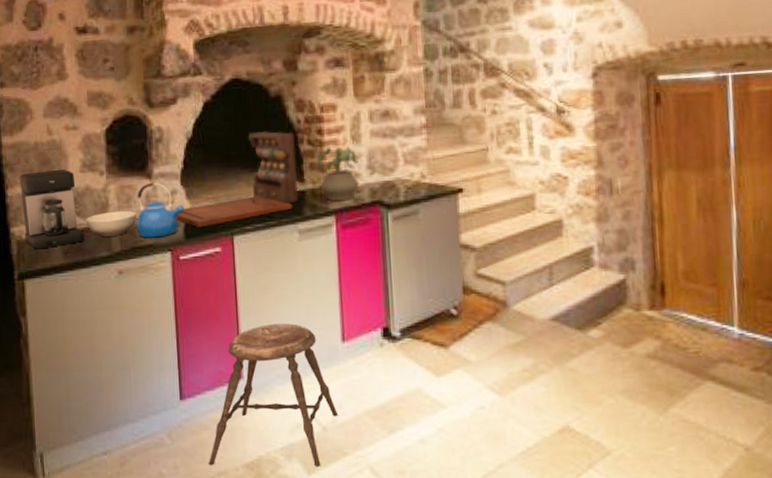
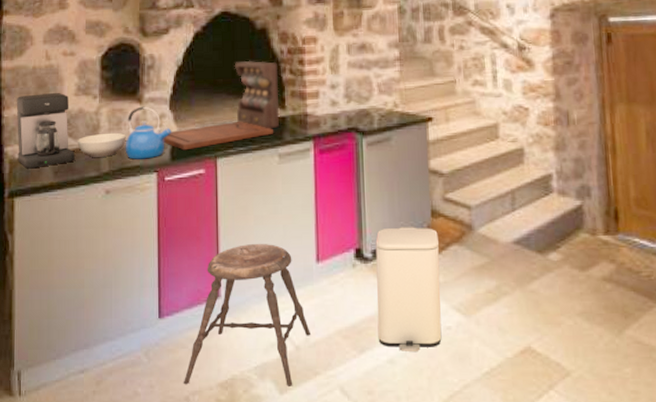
potted plant: present [316,146,360,202] -> none [297,76,337,128]
pedal bin: none [404,304,475,431] -> present [375,227,442,351]

